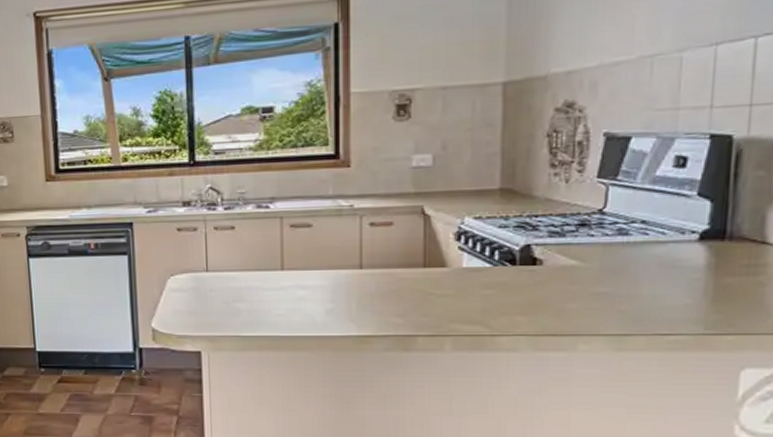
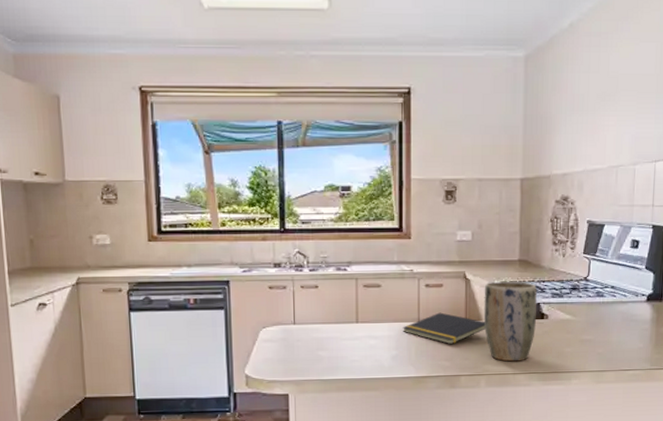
notepad: none [339,257,452,298] -> present [402,312,486,345]
plant pot: none [449,216,527,320] -> present [483,281,538,362]

